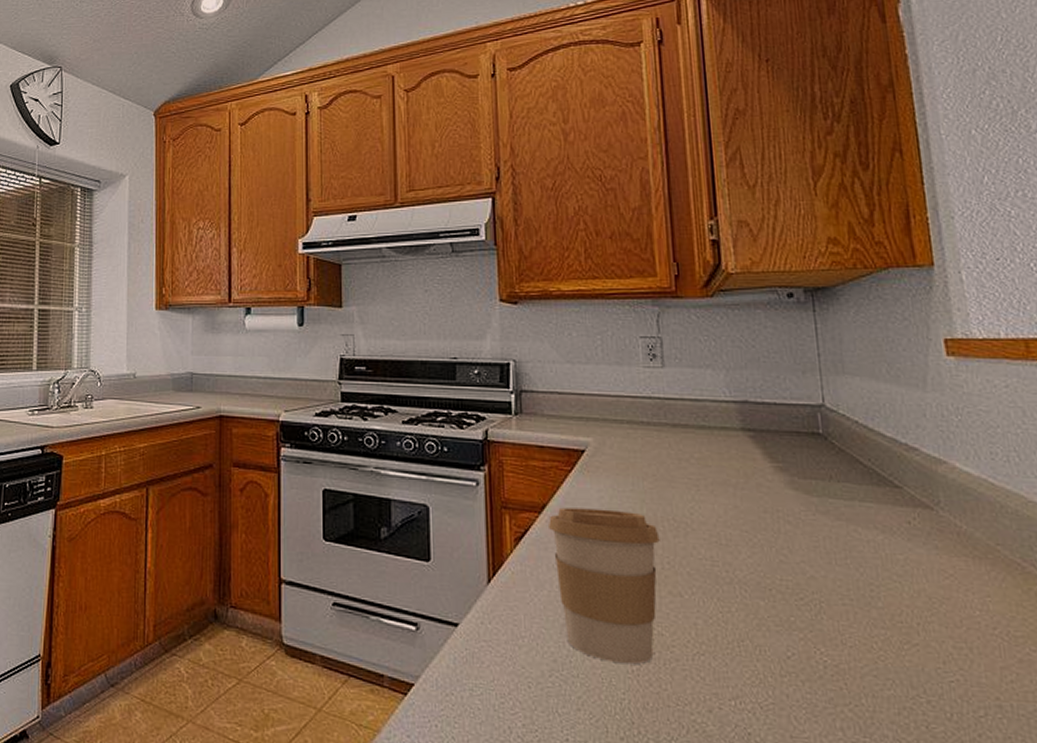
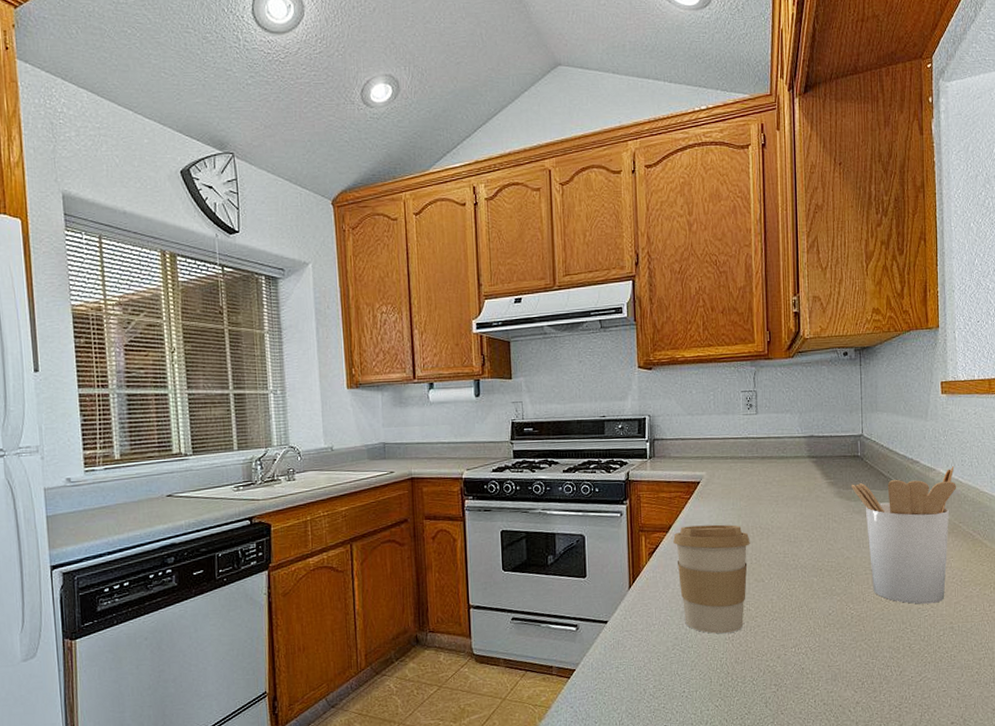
utensil holder: none [810,460,987,664] -> present [850,466,957,604]

